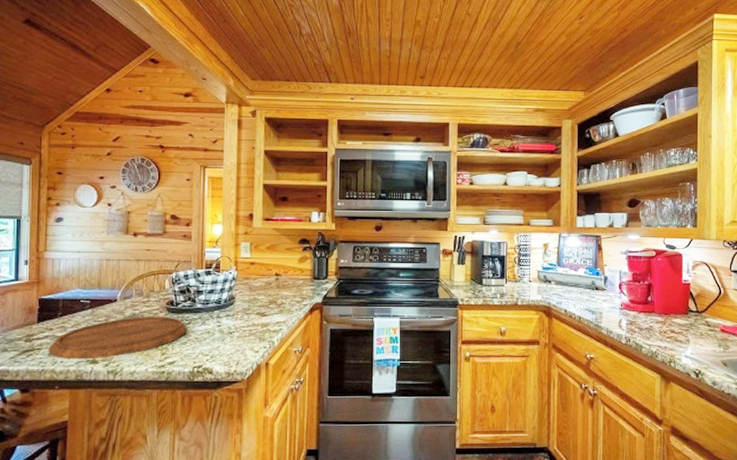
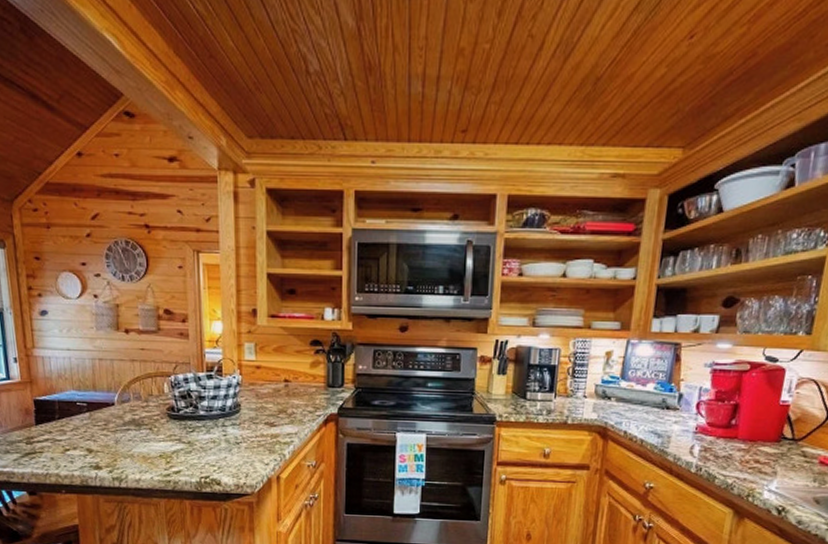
cutting board: present [48,317,187,360] -> none [50,422,191,465]

